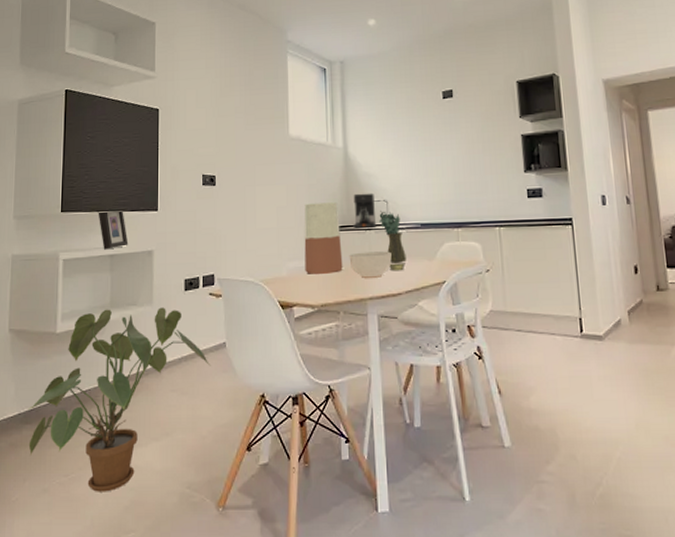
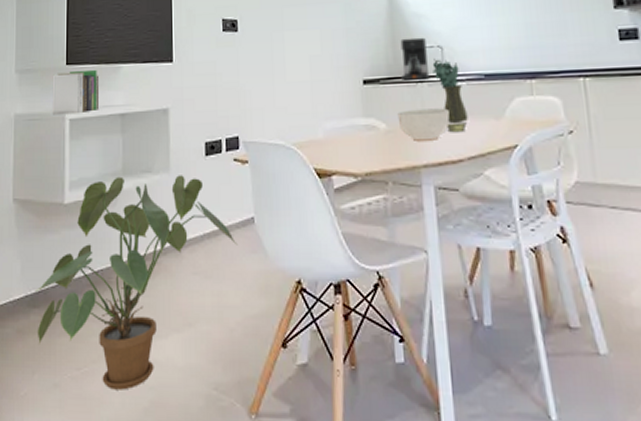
books: none [47,217,90,256] -> present [52,70,98,115]
picture frame: present [98,210,129,250] -> none [106,62,141,108]
vase: present [304,202,343,274] -> none [342,49,390,136]

